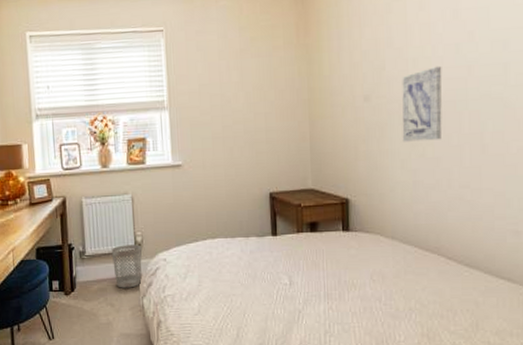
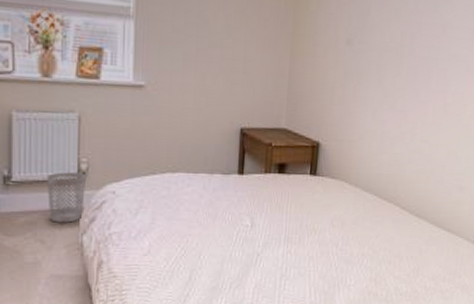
wall art: present [402,65,442,142] -> none [377,20,421,94]

